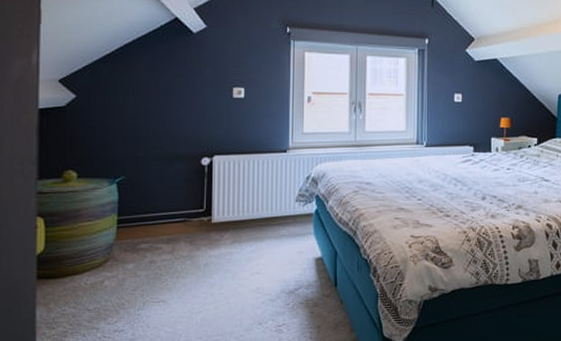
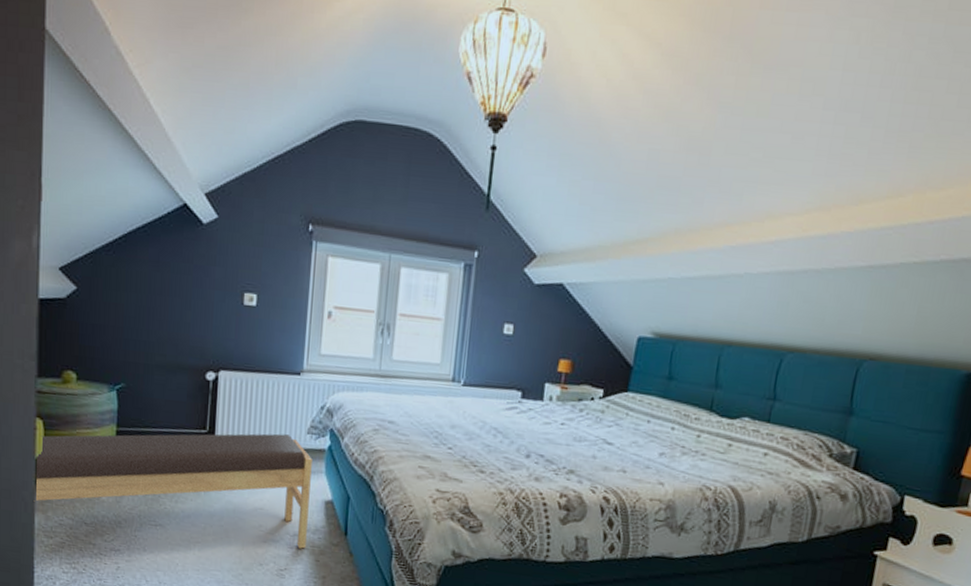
bench: none [35,204,302,304] -> present [34,433,312,549]

